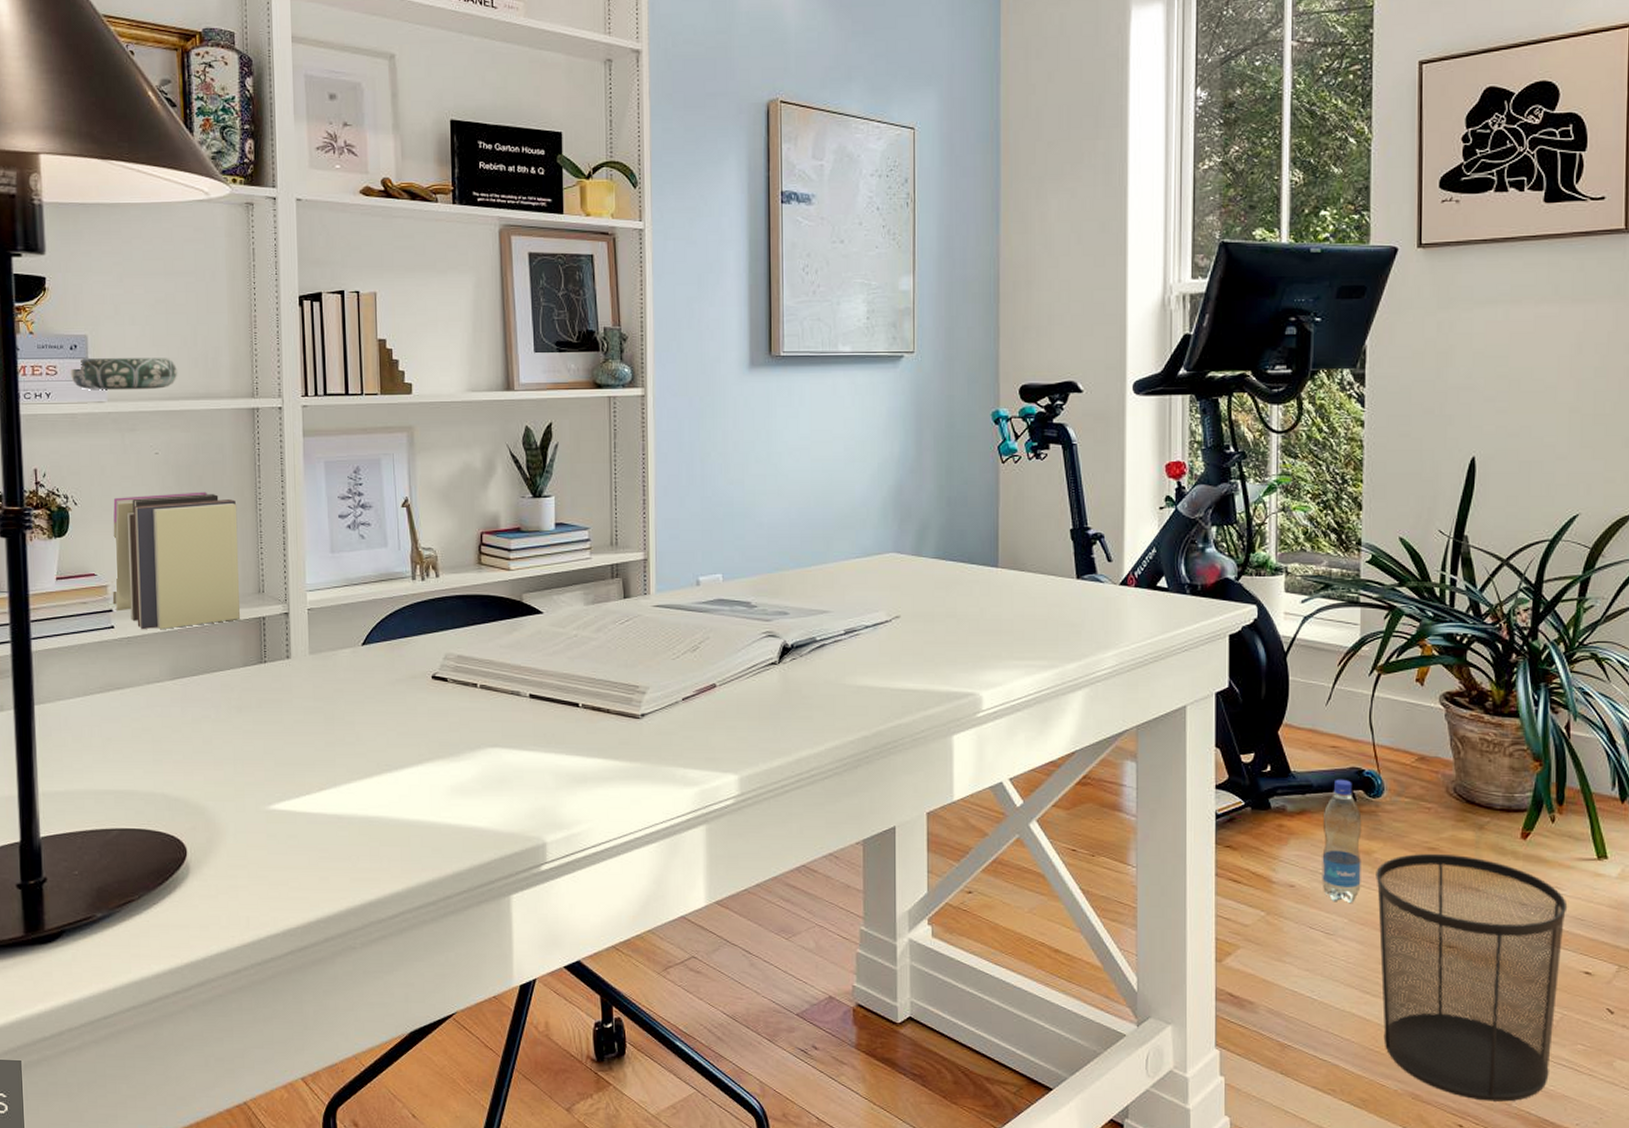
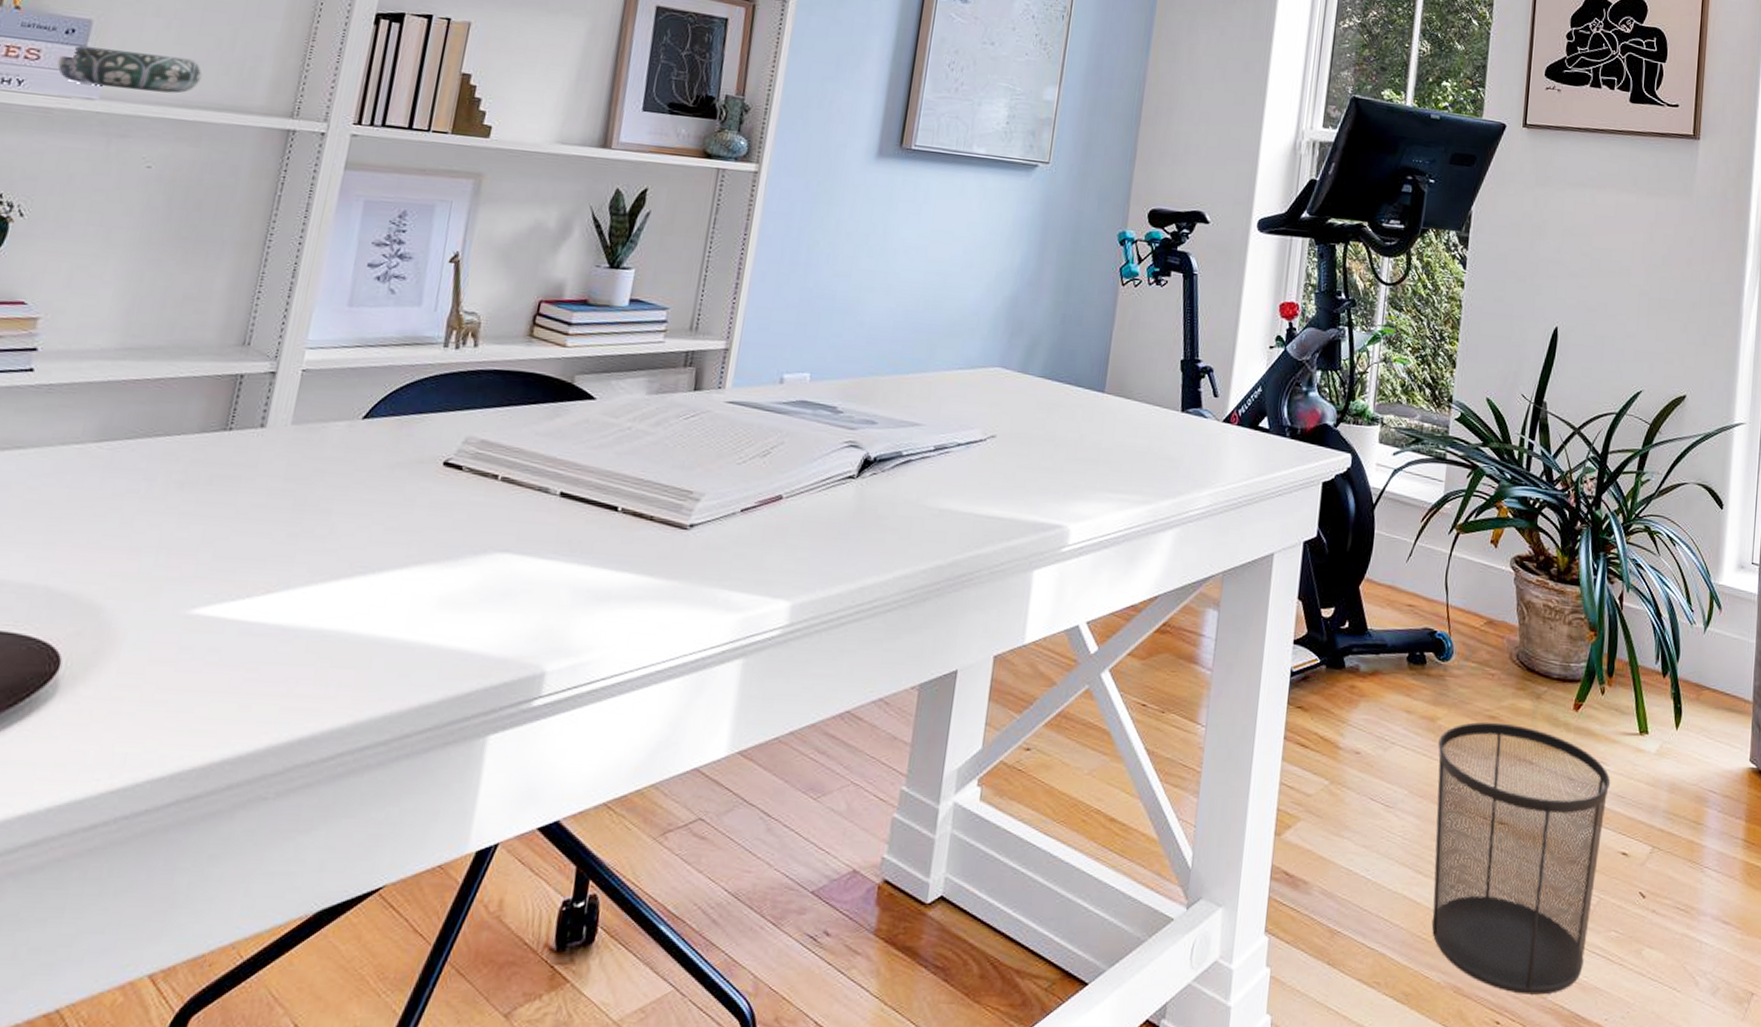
books: present [112,491,240,630] -> none [39,213,240,379]
bottle: present [1322,779,1362,904] -> none [1386,639,1430,774]

